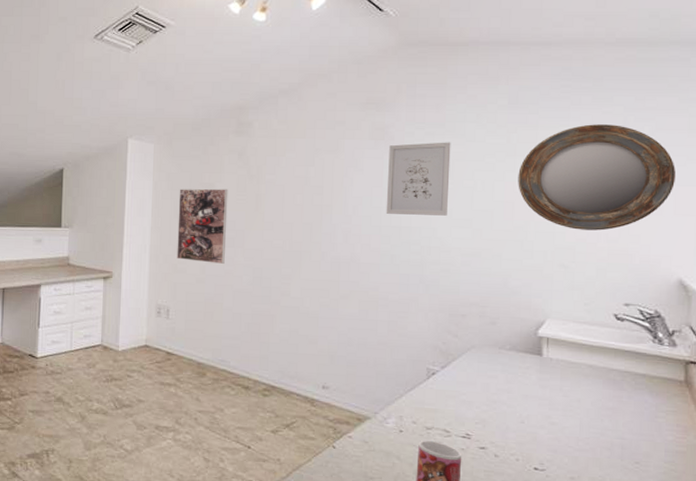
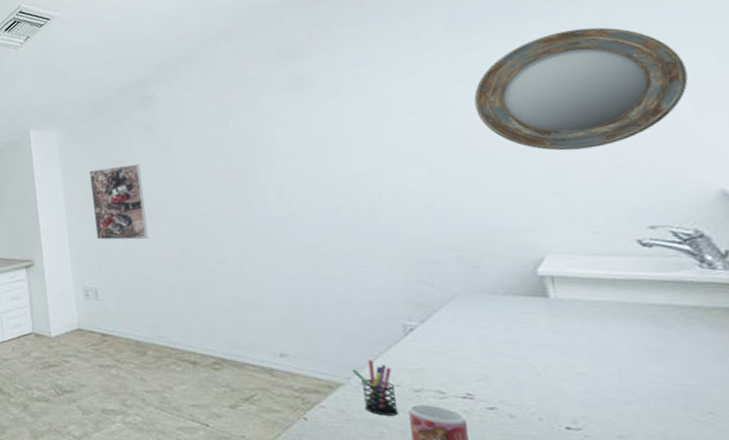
pen holder: none [380,397,412,449] -> present [352,360,399,416]
wall art: present [386,142,451,216] -> none [311,79,395,165]

